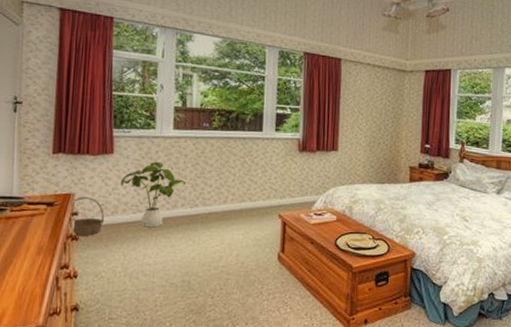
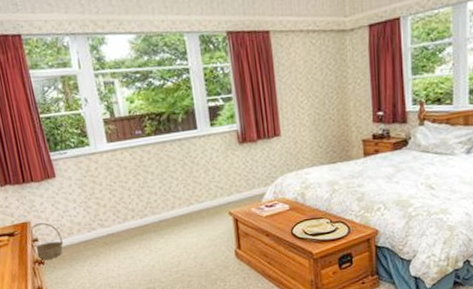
house plant: present [121,161,187,228] -> none [69,177,132,243]

